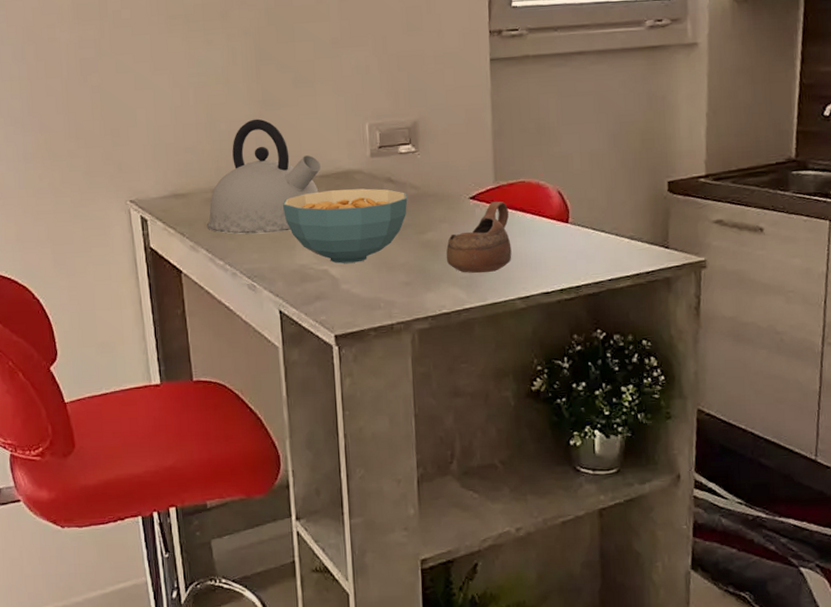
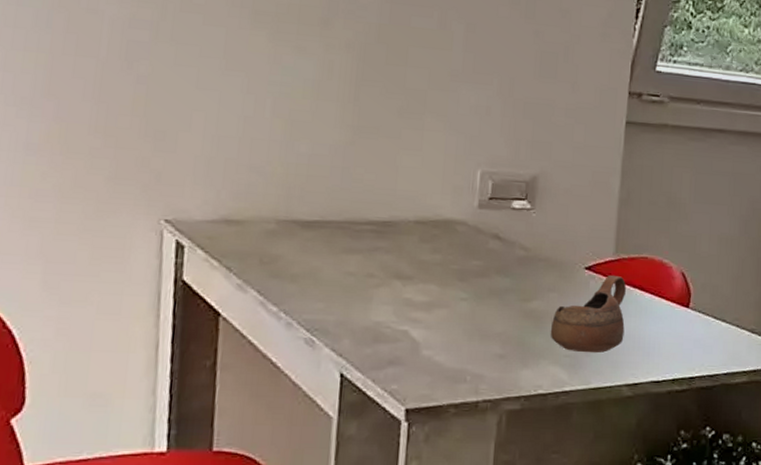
kettle: present [206,118,321,234] -> none [262,145,418,281]
cereal bowl: present [282,188,408,264] -> none [363,239,515,326]

